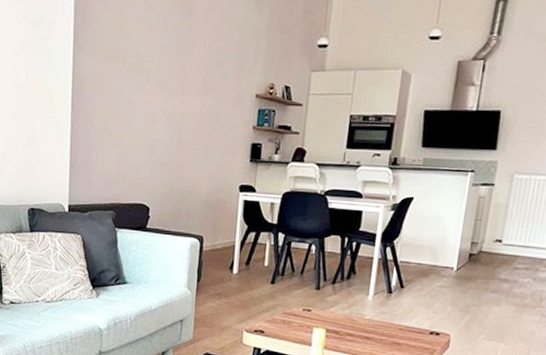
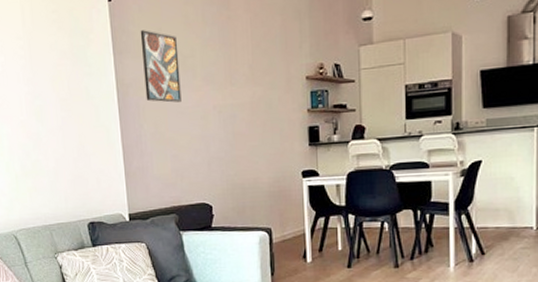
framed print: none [99,29,137,103] -> present [140,30,182,103]

